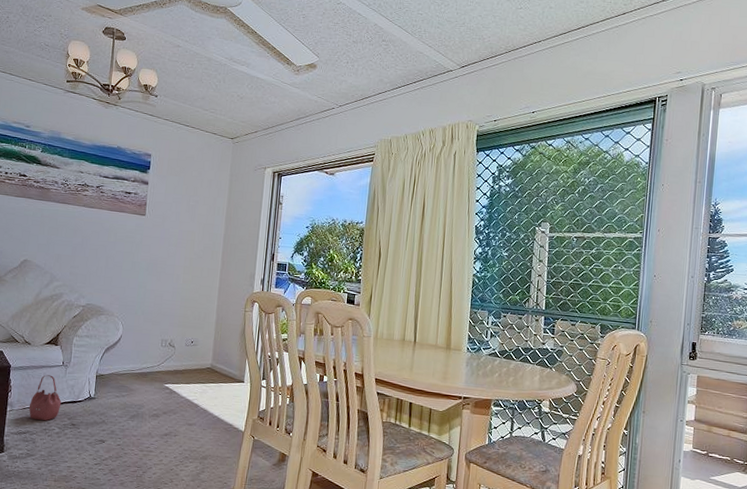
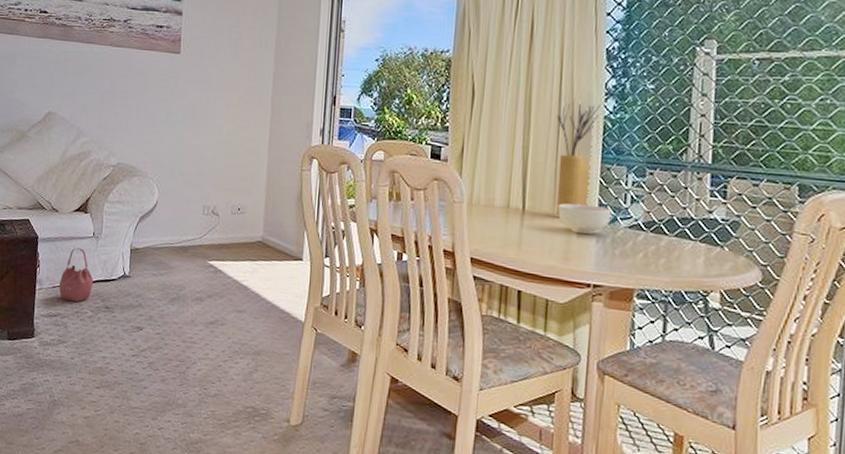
vase: none [438,264,471,349] -> present [556,103,601,218]
bowl: none [439,337,477,360] -> present [557,203,612,235]

